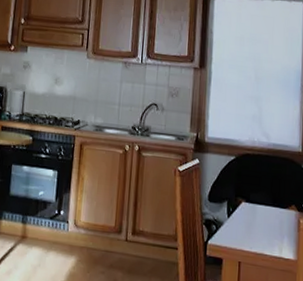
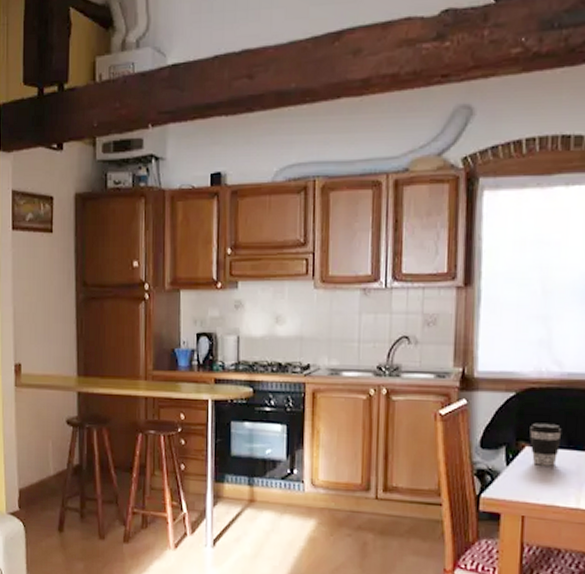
coffee cup: none [245,183,269,220] -> present [529,423,562,466]

